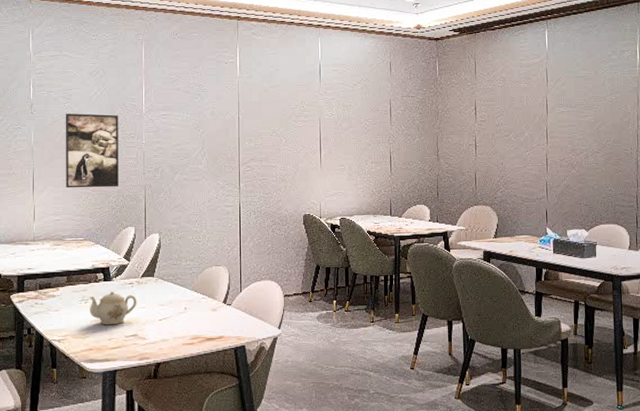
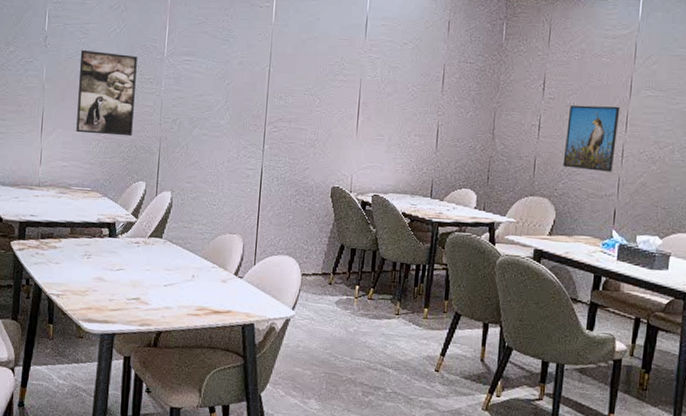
teapot: present [90,292,137,325] -> none [92,249,142,286]
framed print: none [498,123,541,179] -> present [562,105,620,172]

